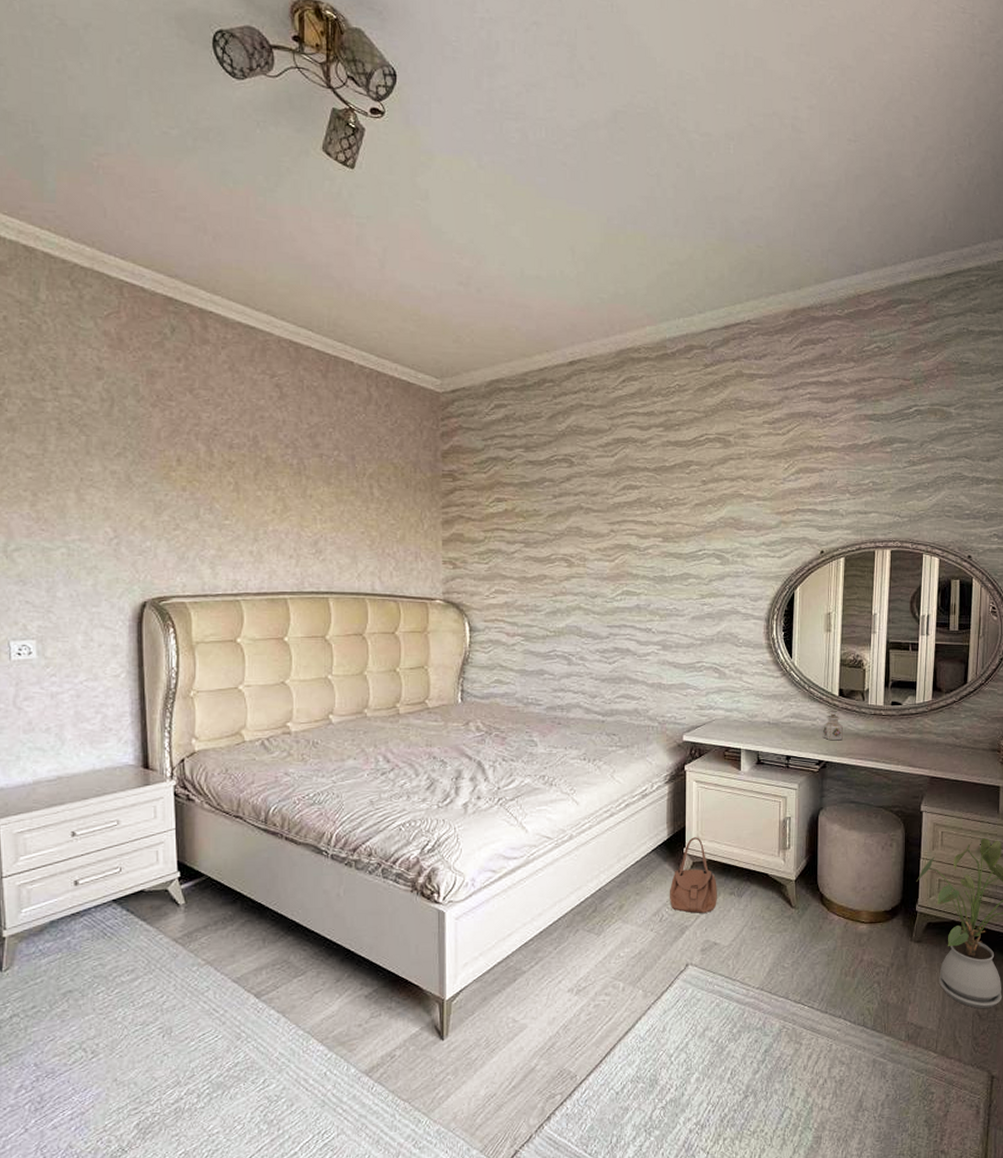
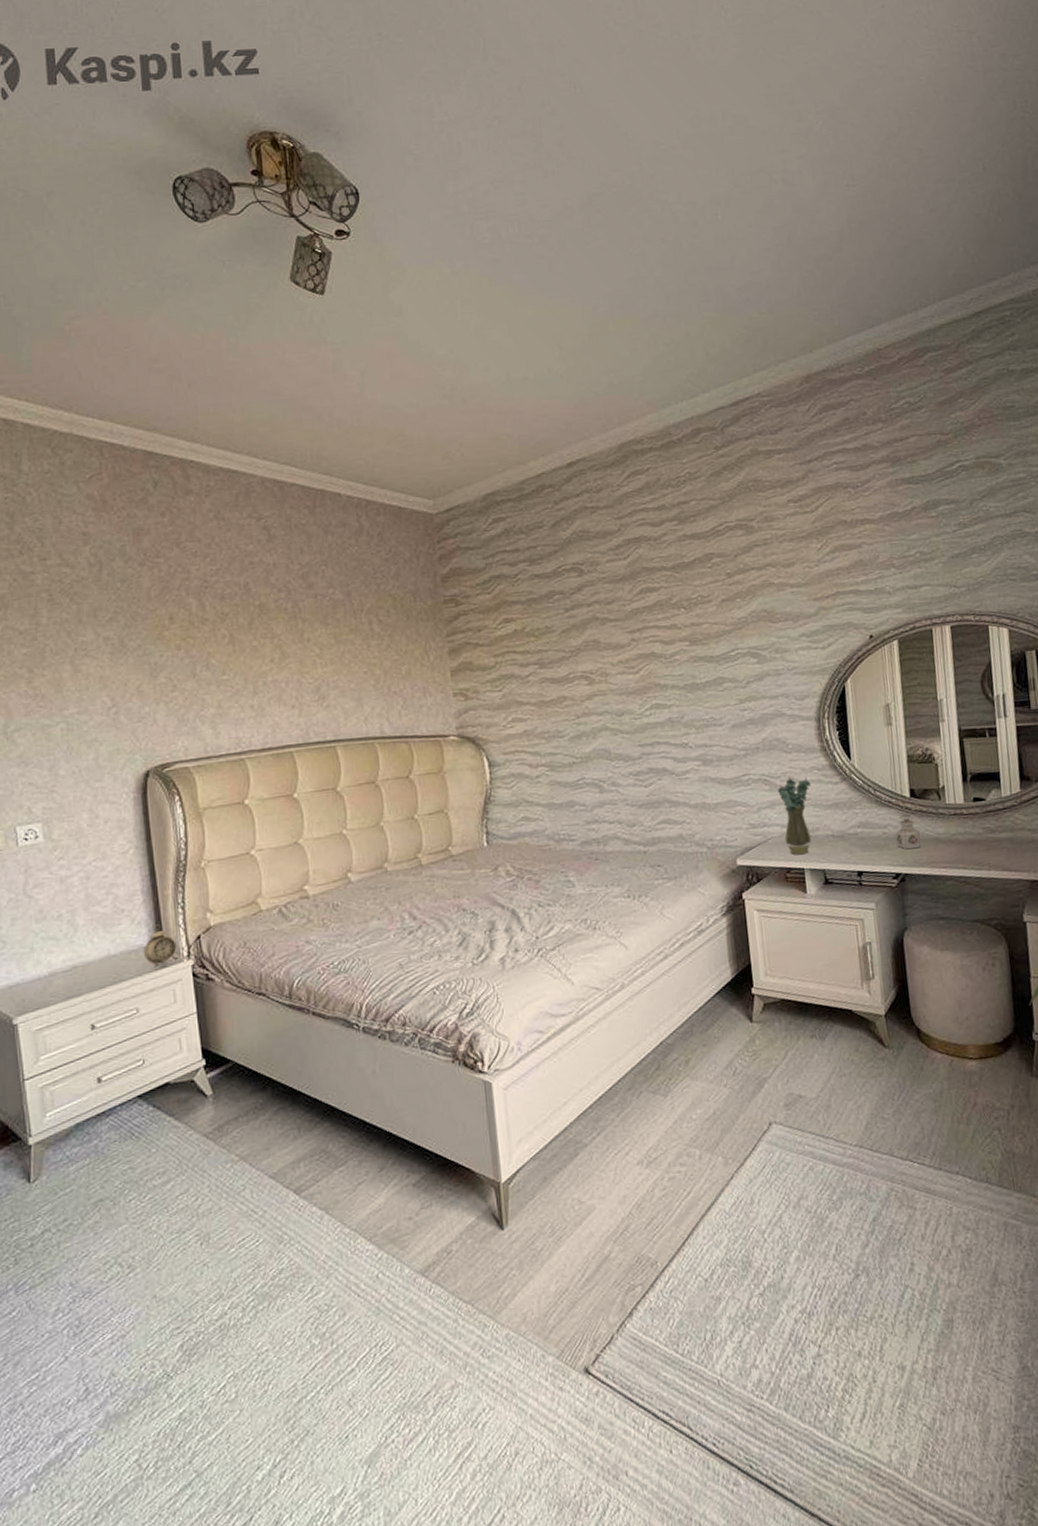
alarm clock: none [129,745,161,785] -> present [144,924,177,968]
handbag: present [669,837,717,914] -> none [740,974,797,1063]
vase: none [726,666,755,737] -> present [778,775,812,855]

